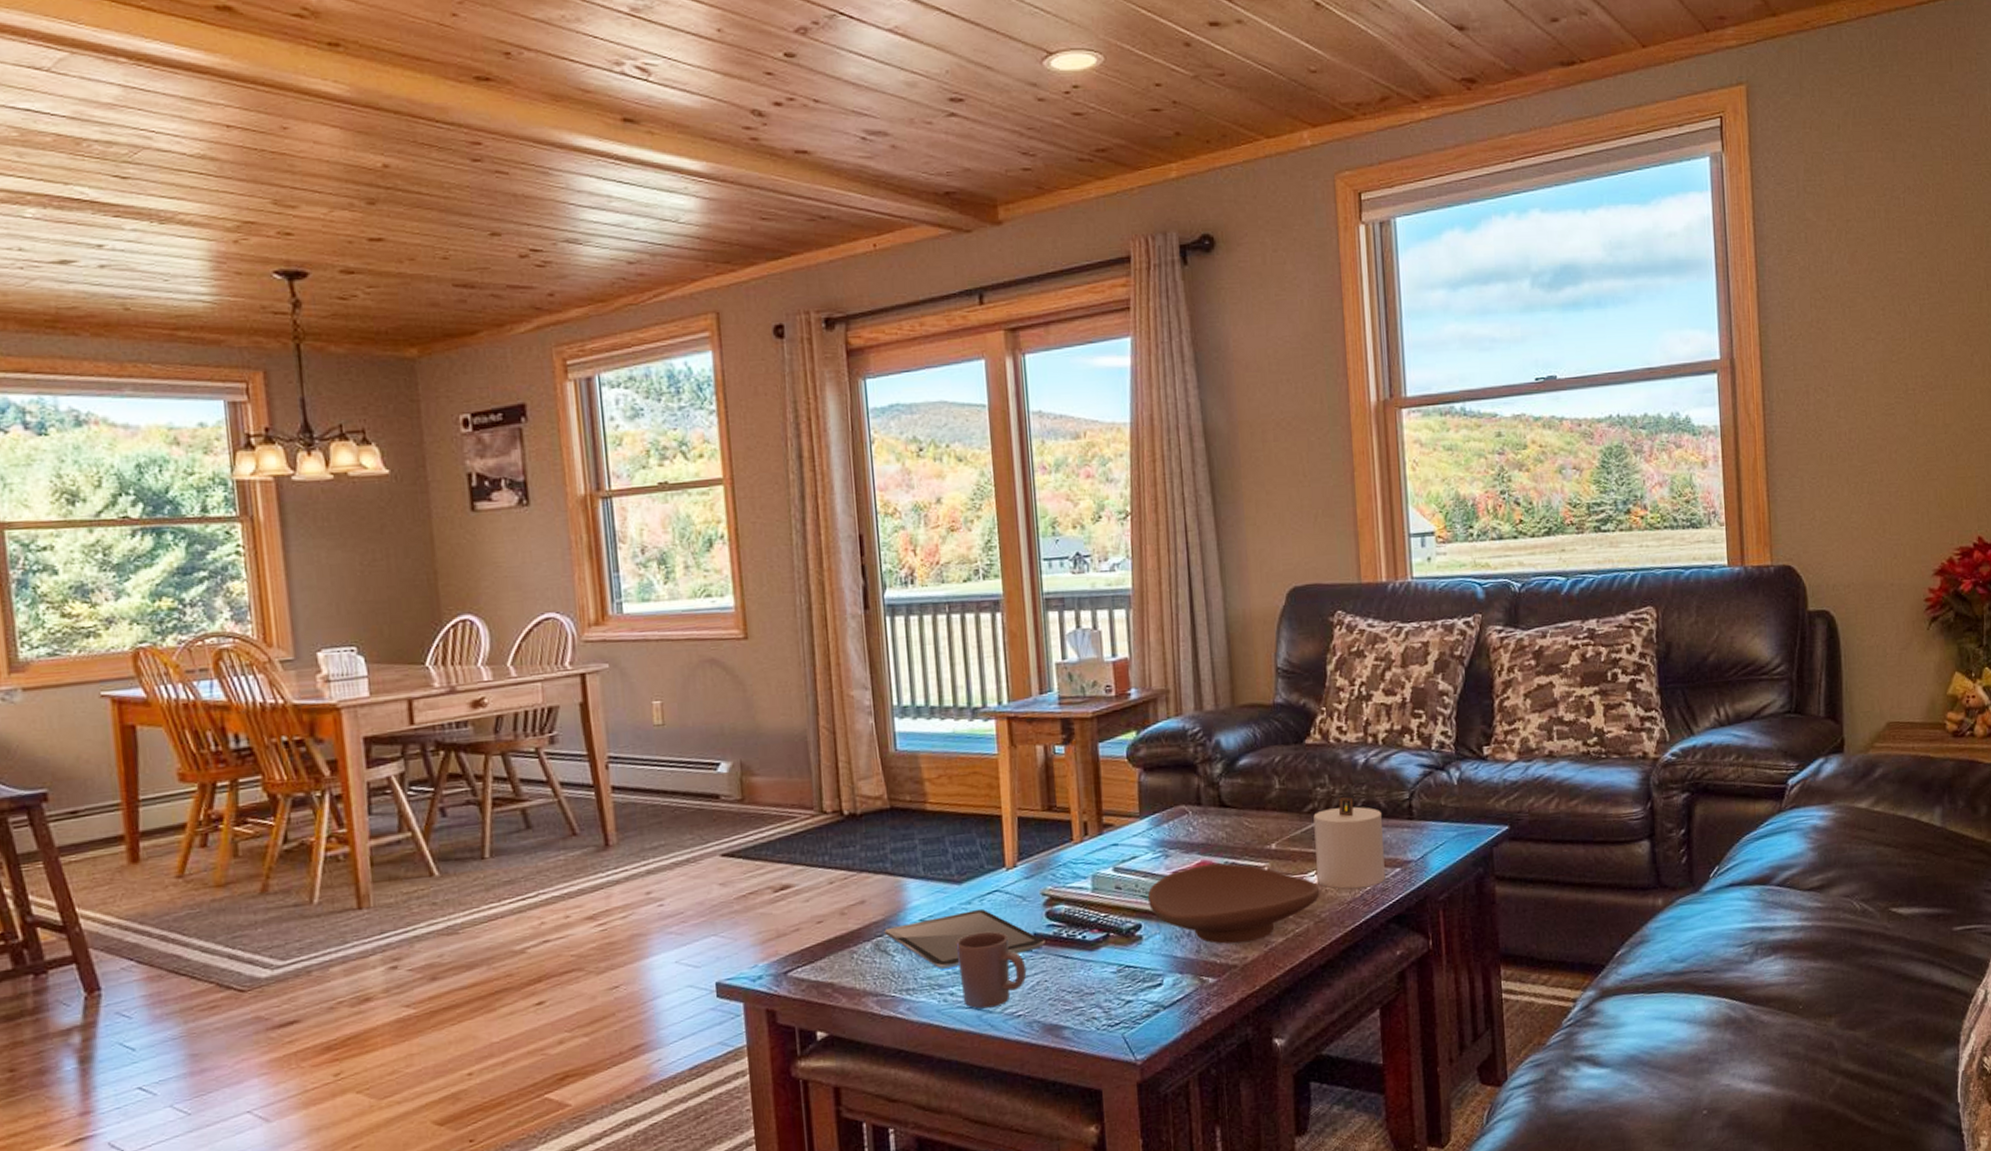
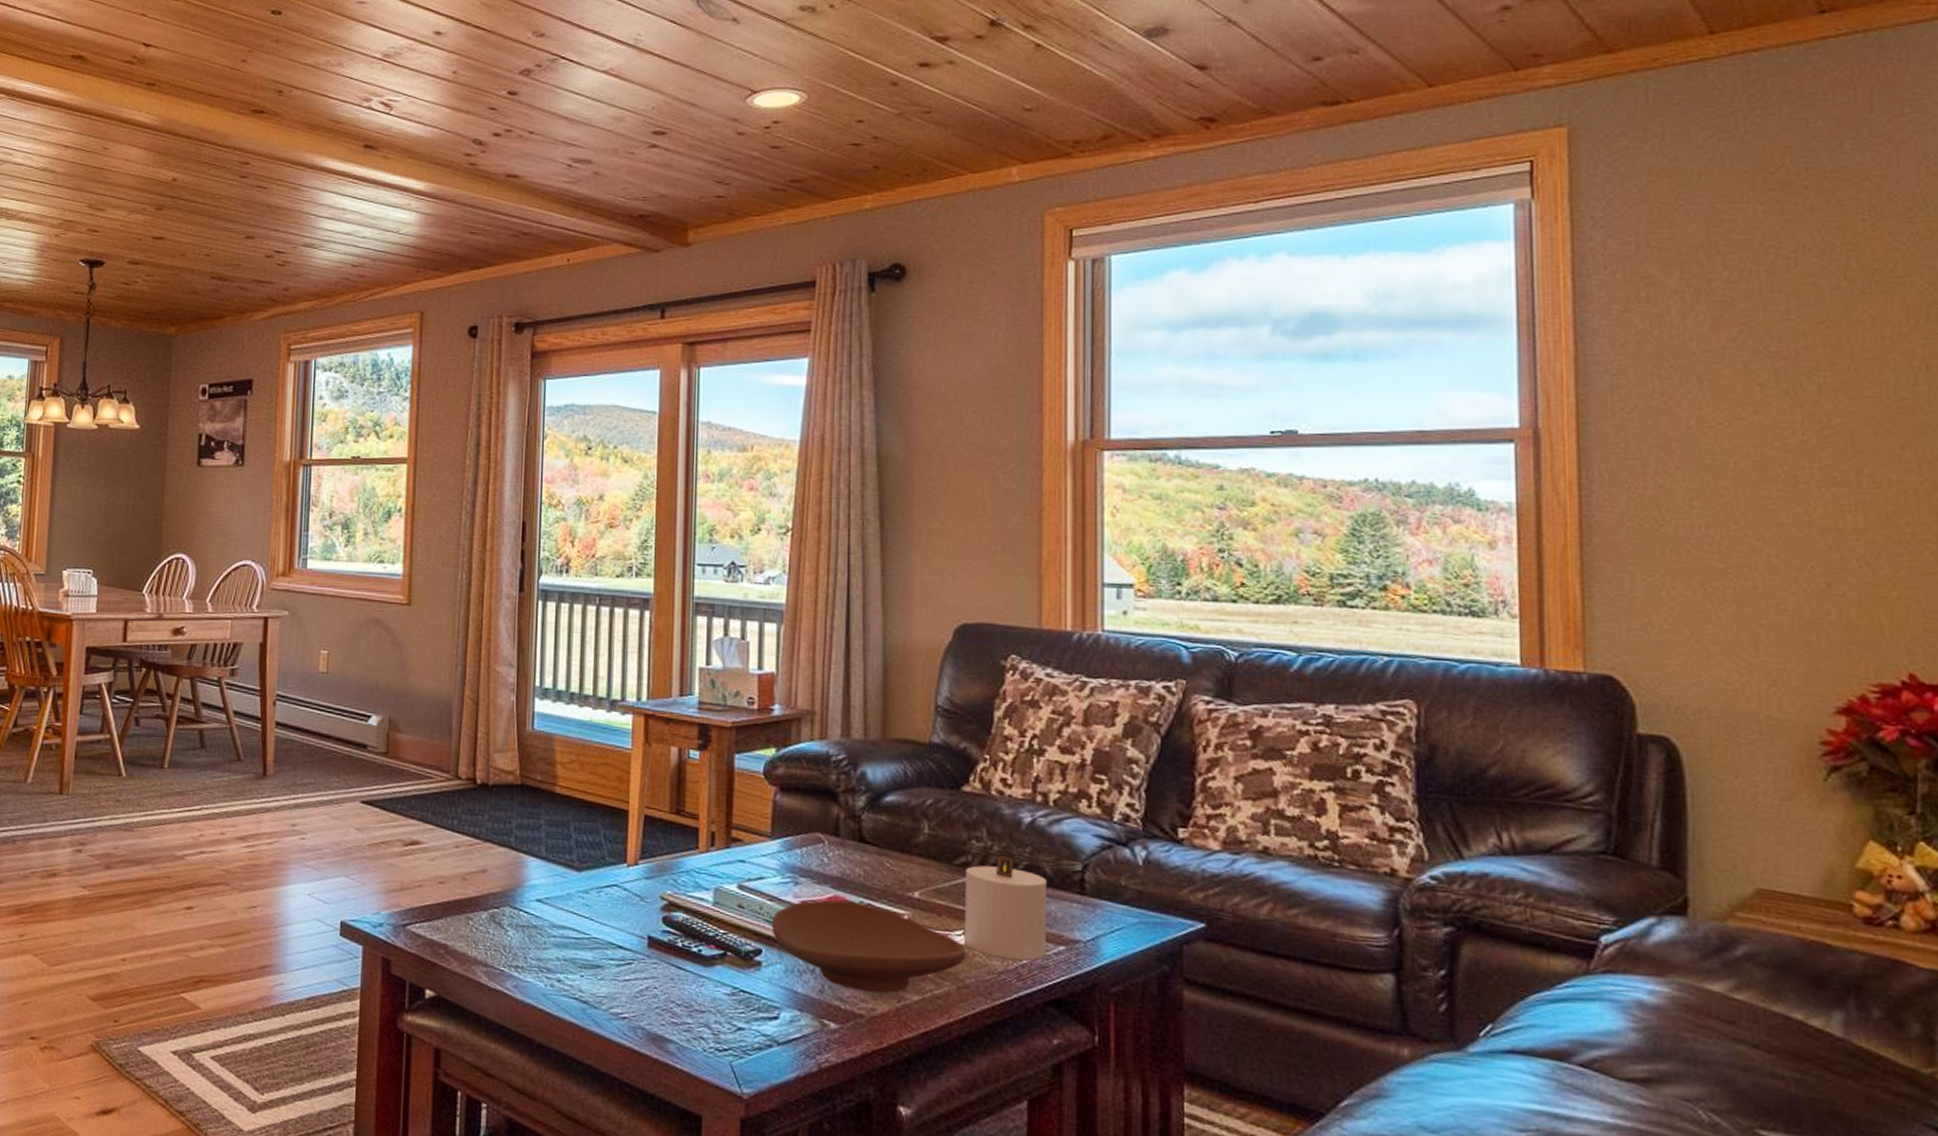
tablet: present [884,908,1045,971] -> none [501,900,659,955]
mug: present [955,931,1027,1009] -> none [568,923,637,1004]

